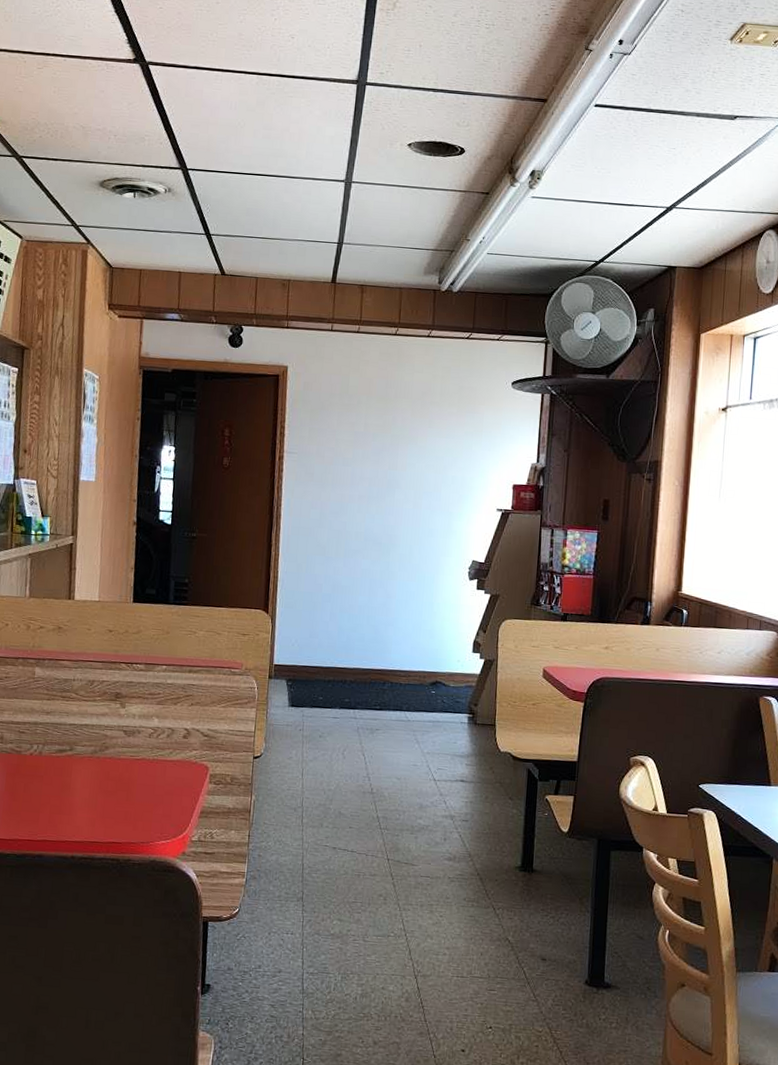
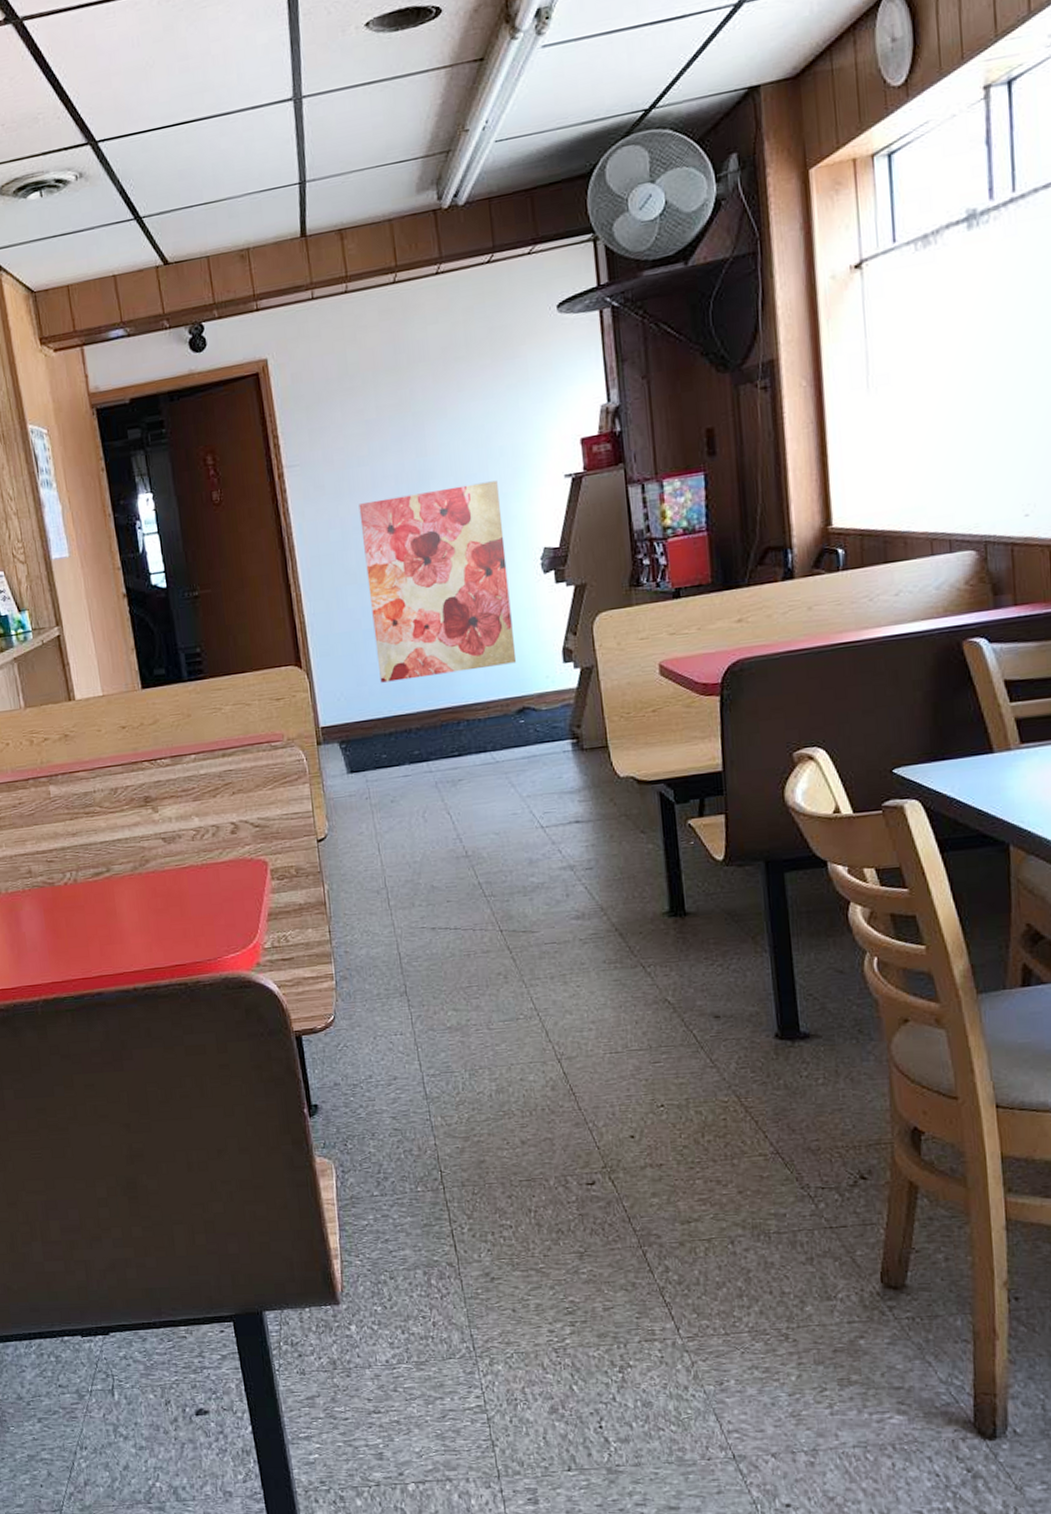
wall art: none [329,494,446,645] -> present [359,480,517,683]

